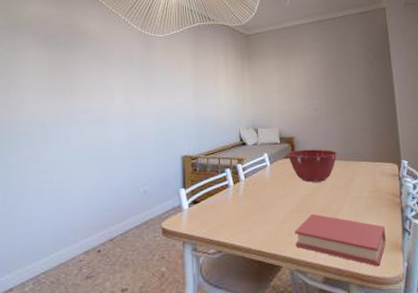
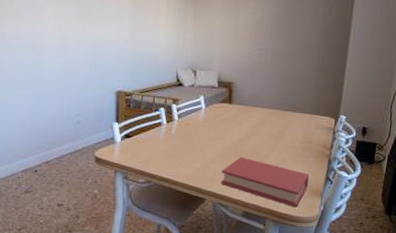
mixing bowl: present [287,149,337,182] -> none [224,95,276,129]

